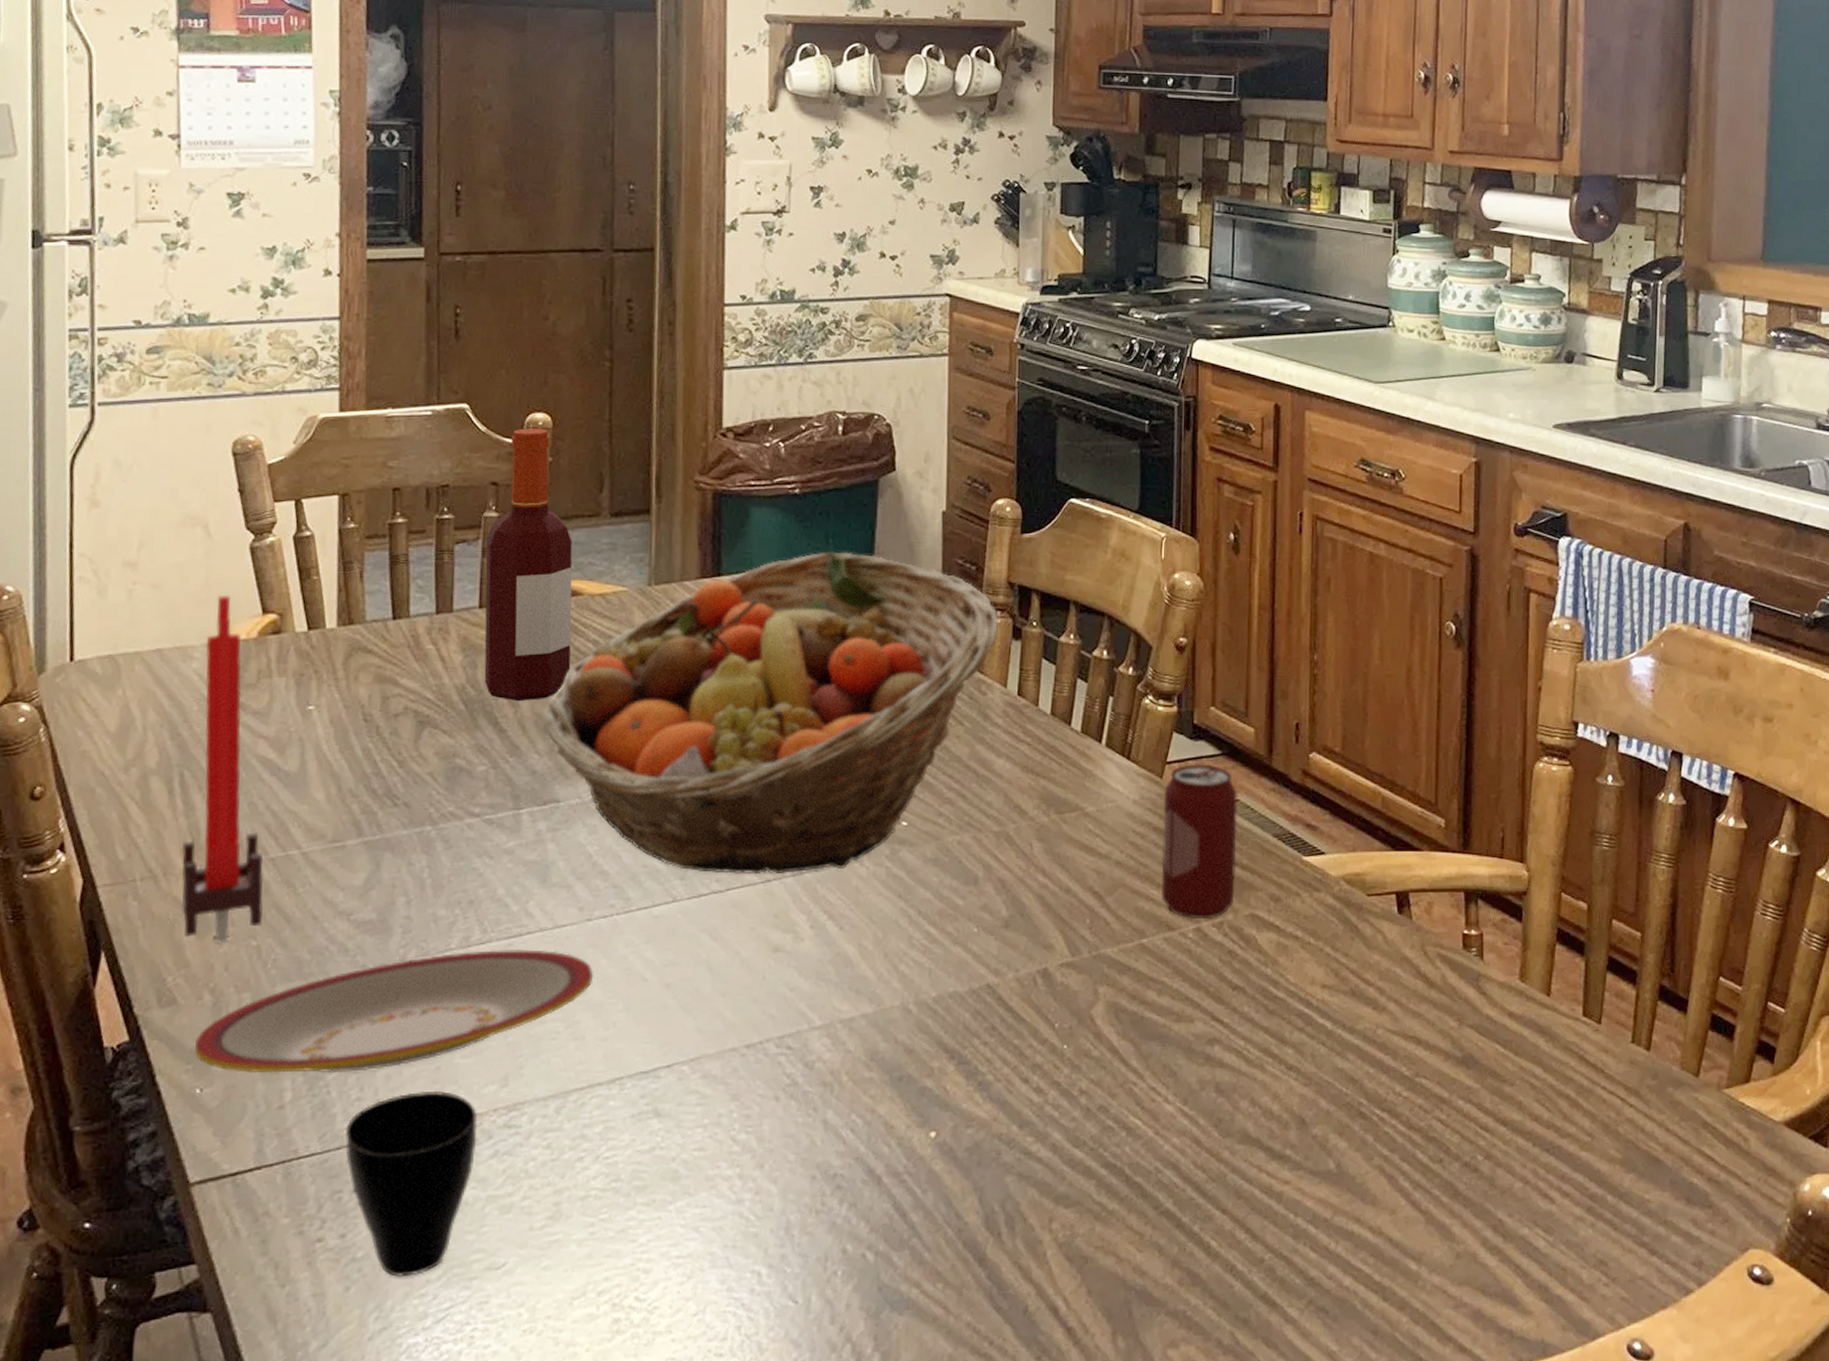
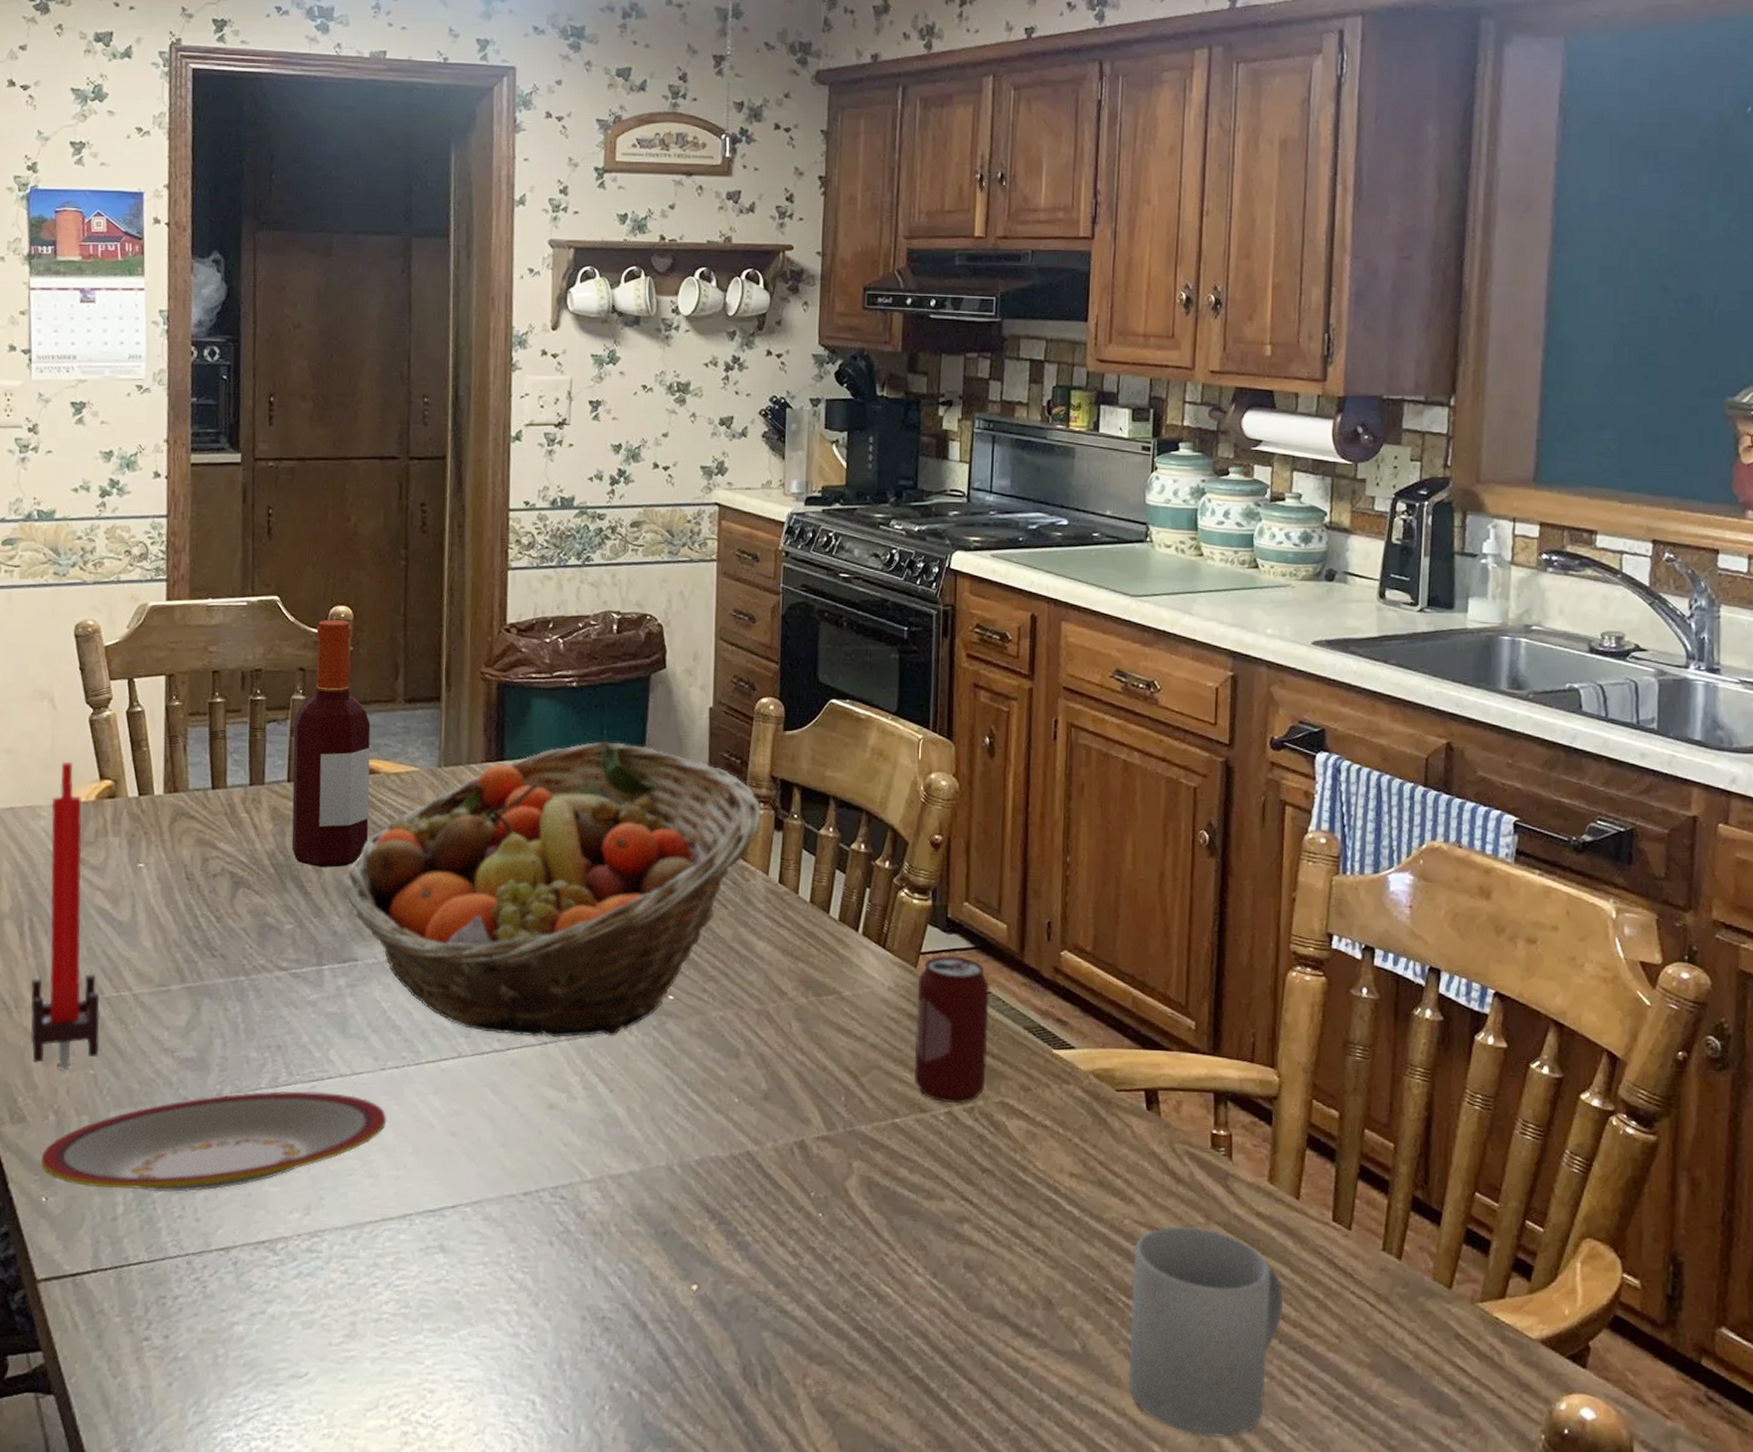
cup: present [345,1090,478,1277] -> none [168,1214,284,1378]
mug: none [1383,1031,1535,1249] -> present [1128,1226,1283,1437]

